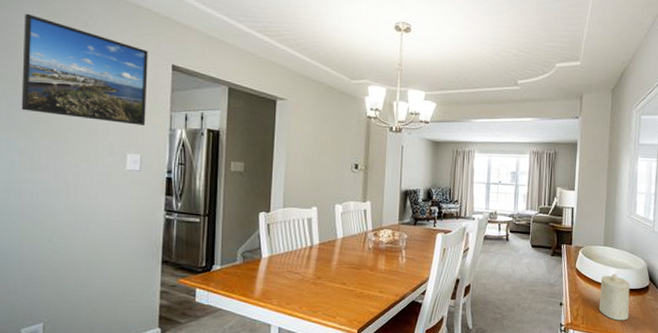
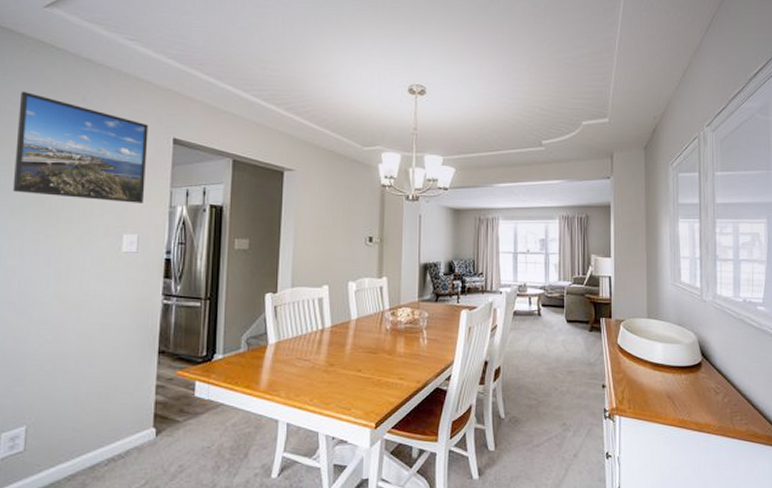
candle: present [598,273,630,321] -> none [646,348,682,403]

